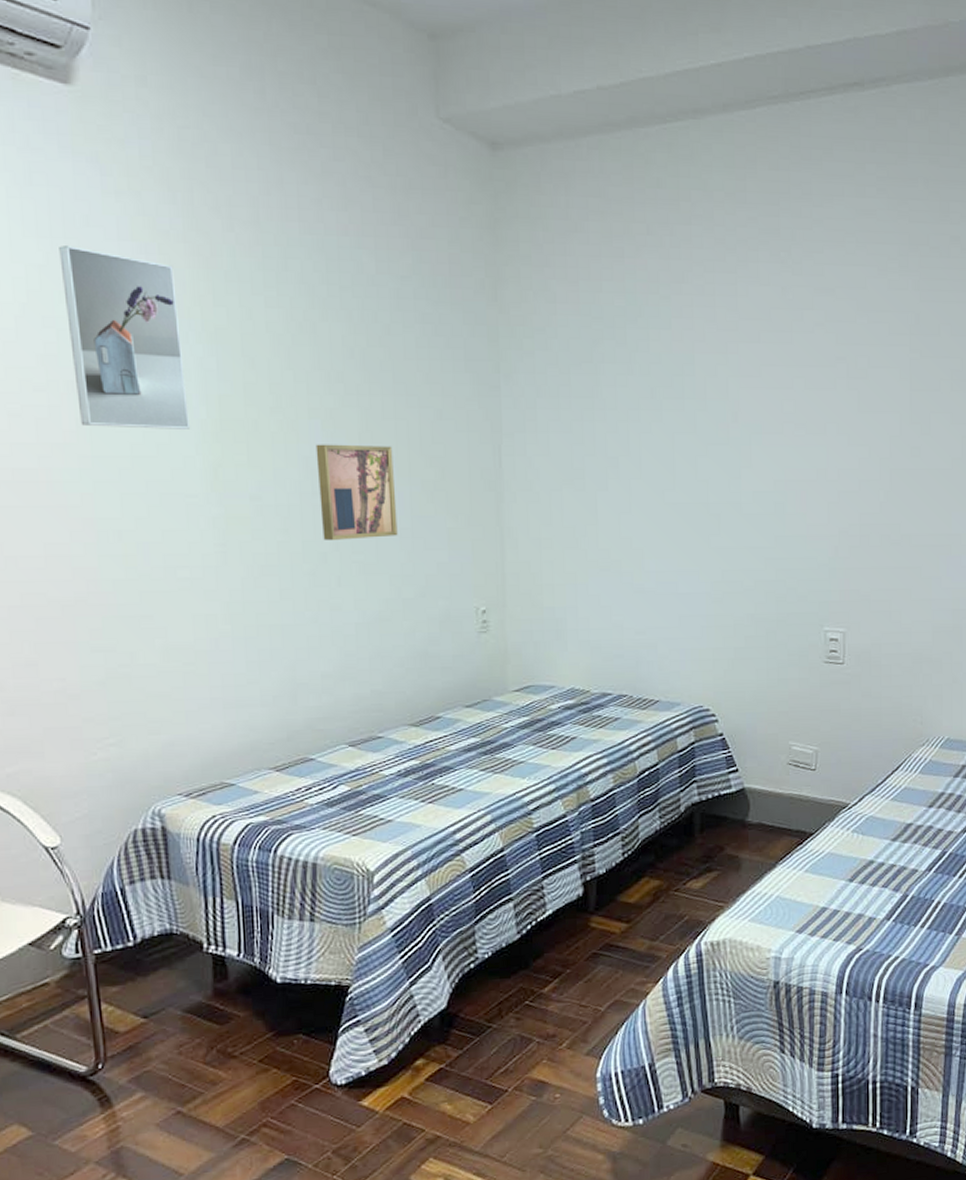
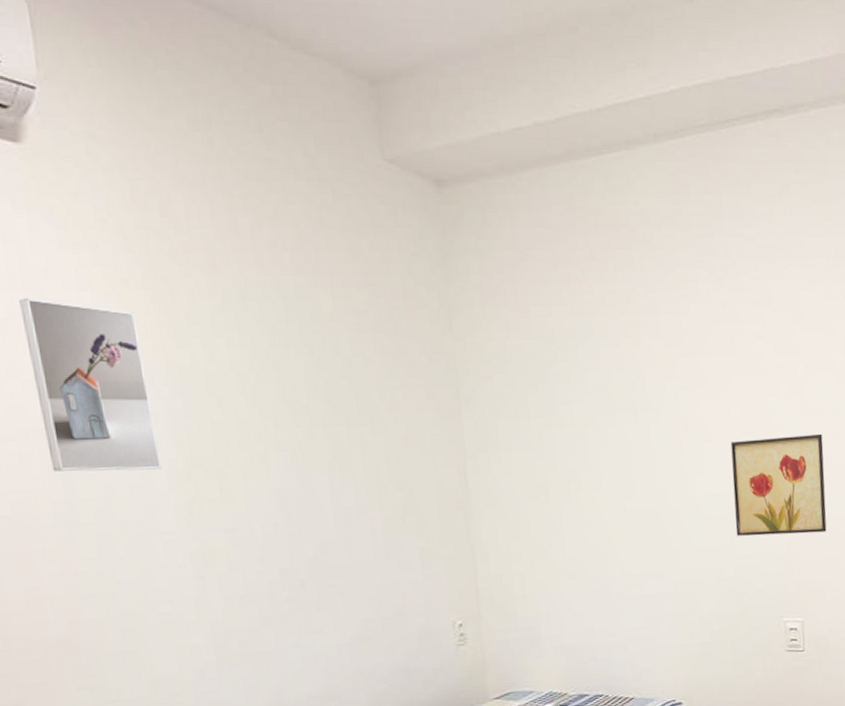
wall art: present [315,444,398,540] -> none [286,473,372,567]
wall art: none [780,432,880,539] -> present [730,433,827,537]

